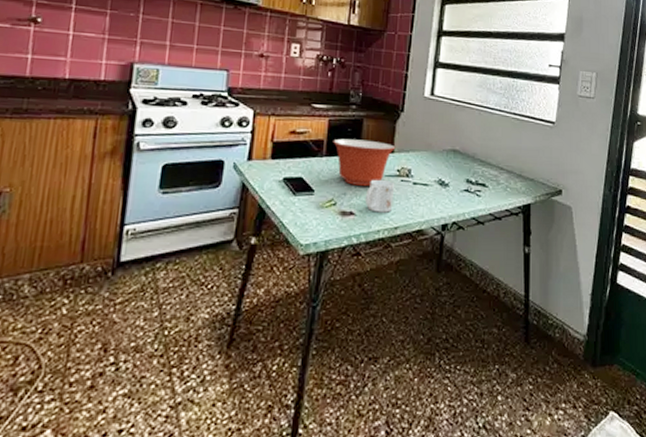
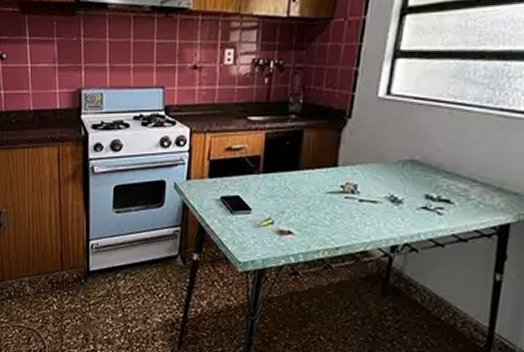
mixing bowl: present [333,138,396,186] -> none [270,153,340,204]
mug: present [364,180,395,213] -> none [304,198,338,232]

